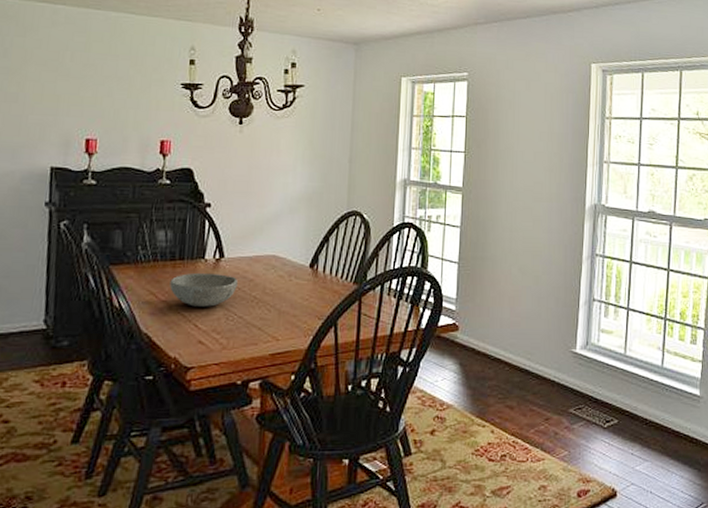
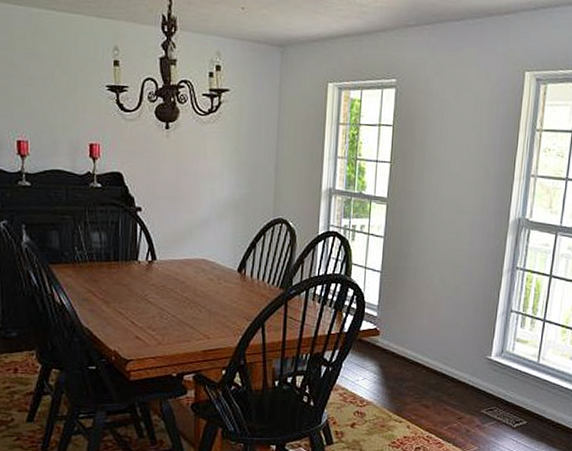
bowl: present [169,272,238,307] -> none [106,274,170,306]

